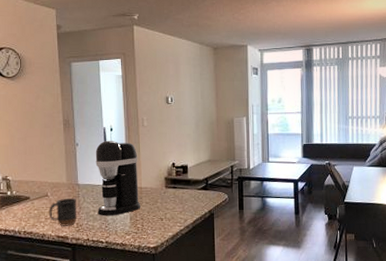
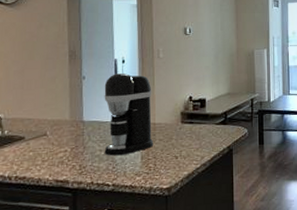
mug: present [49,198,77,226] -> none [46,136,81,169]

